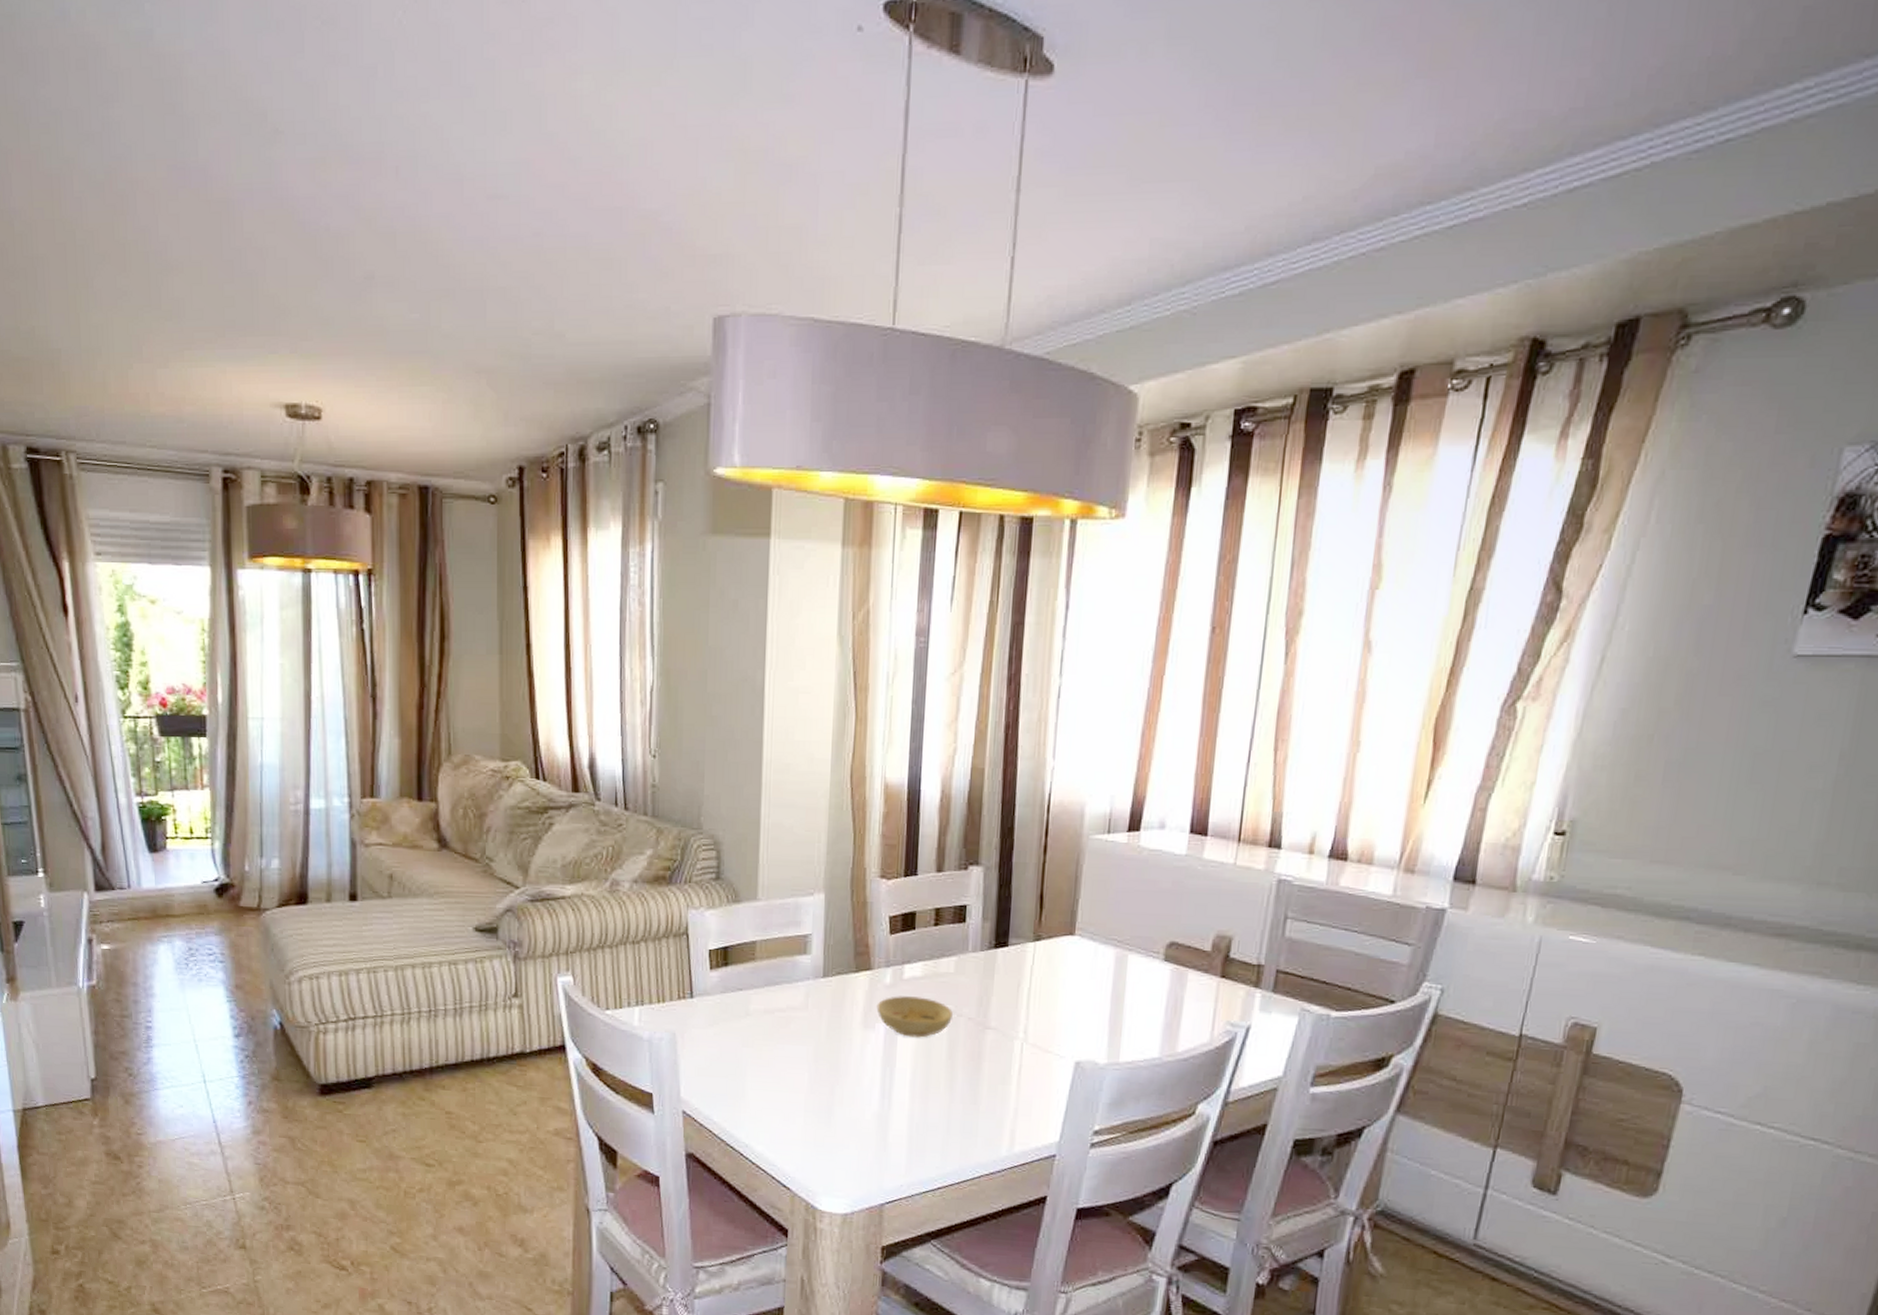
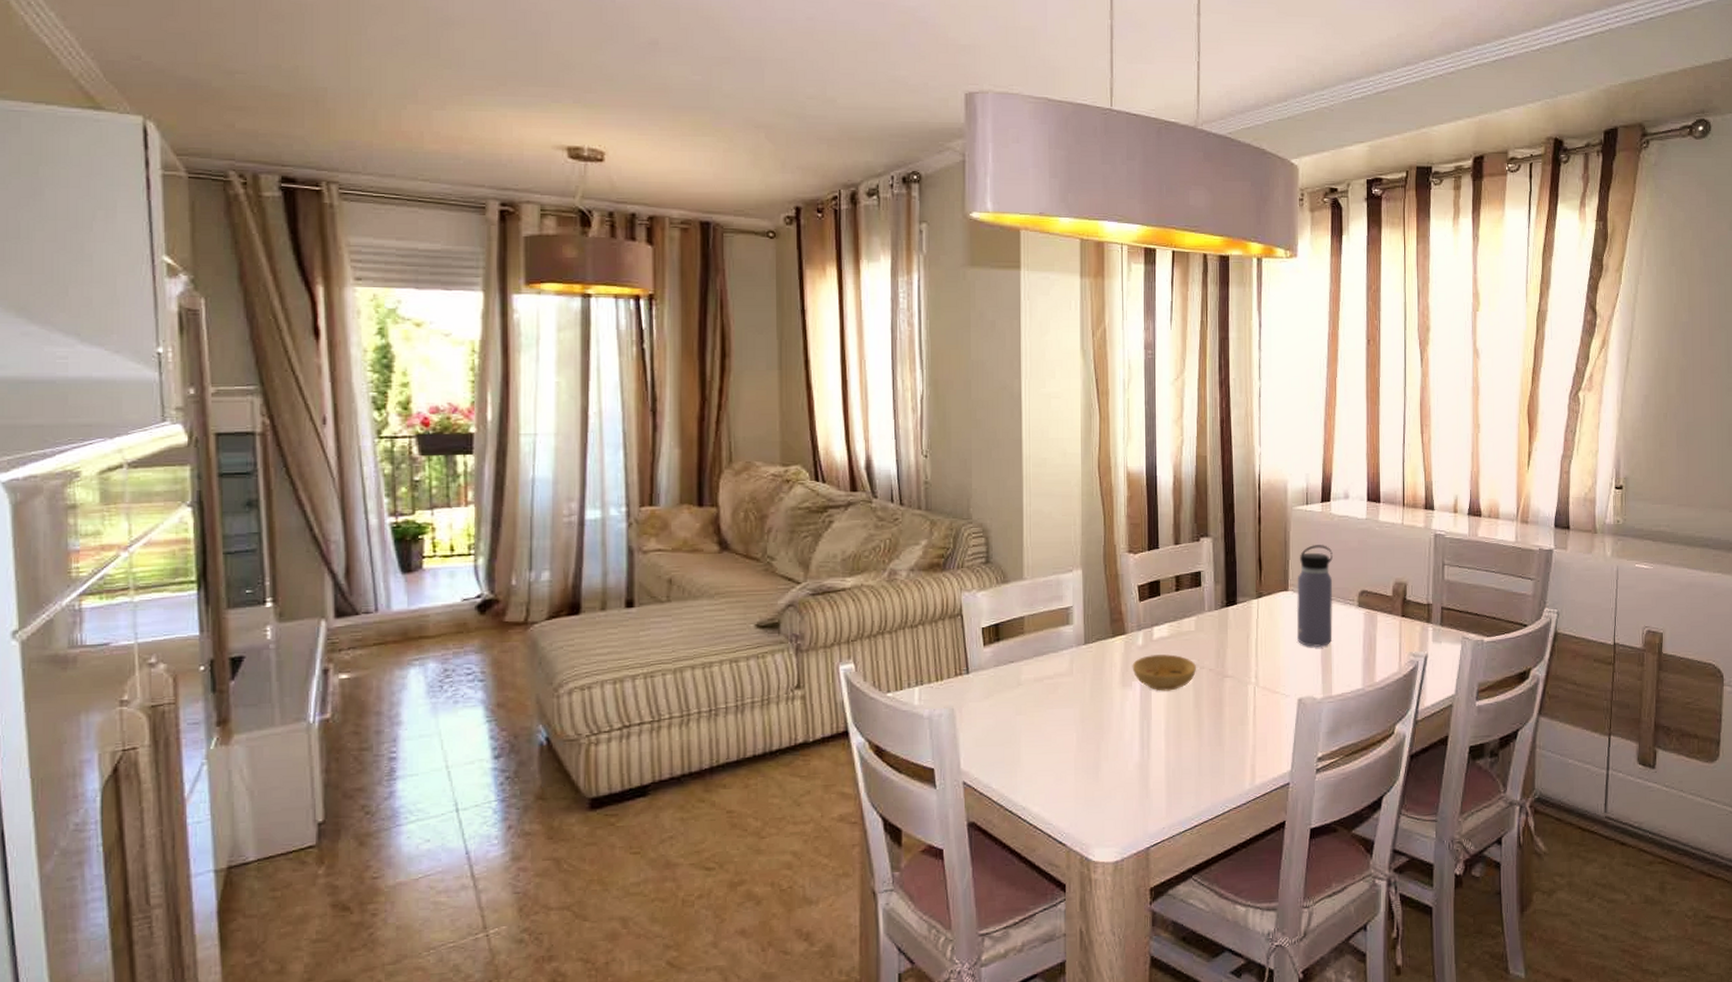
water bottle: none [1080,883,1137,1005] -> present [1296,545,1333,648]

